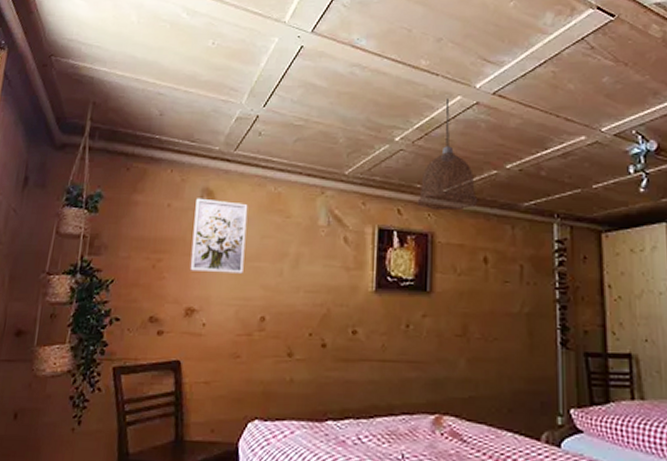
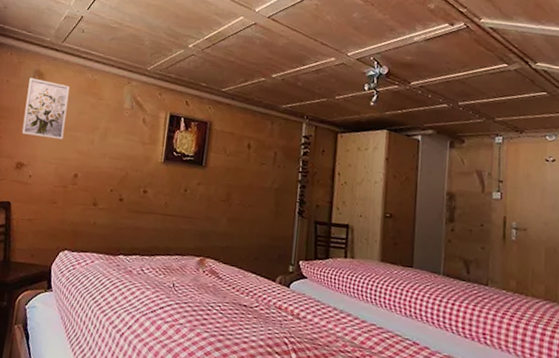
pendant lamp: present [417,97,478,211] -> none [201,17,248,106]

